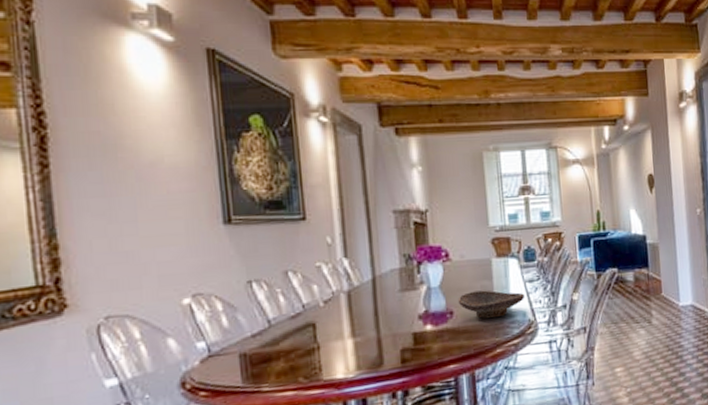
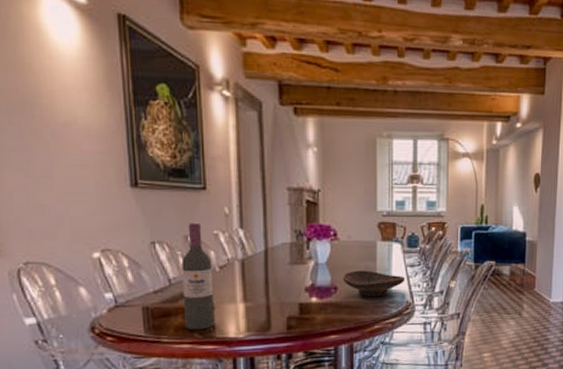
wine bottle: none [281,255,321,375] -> present [181,222,215,331]

